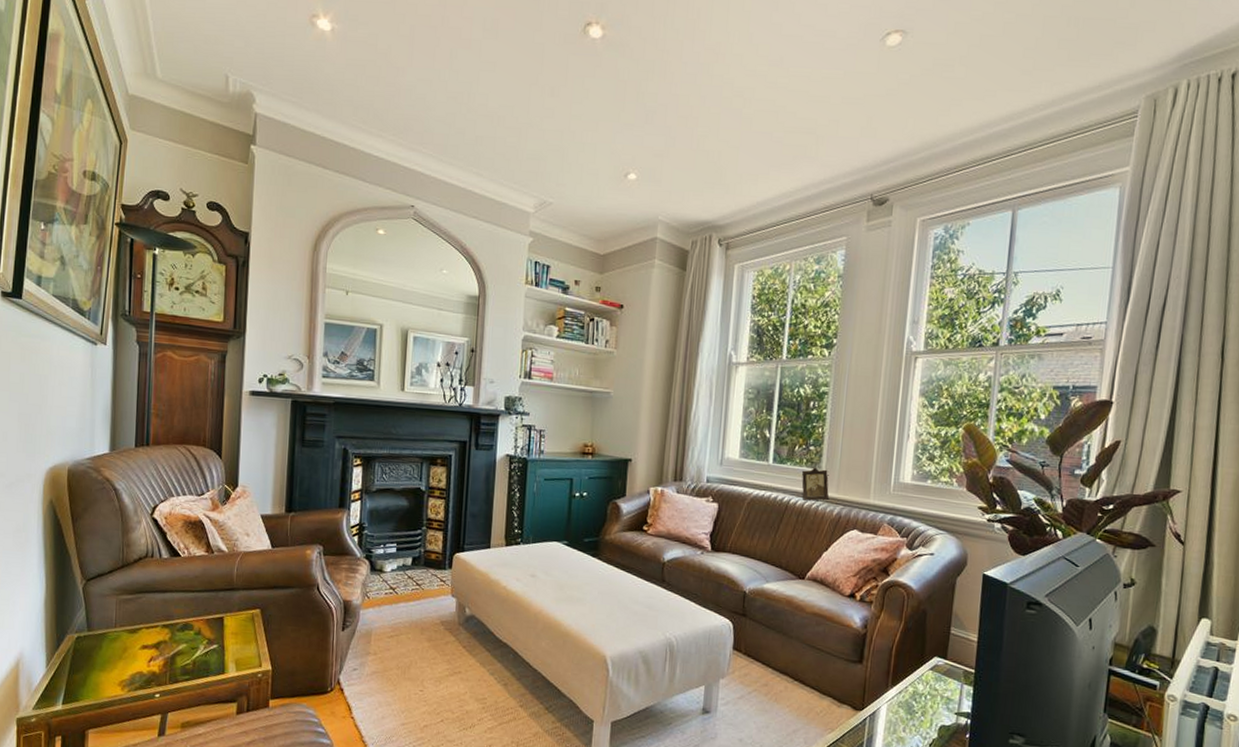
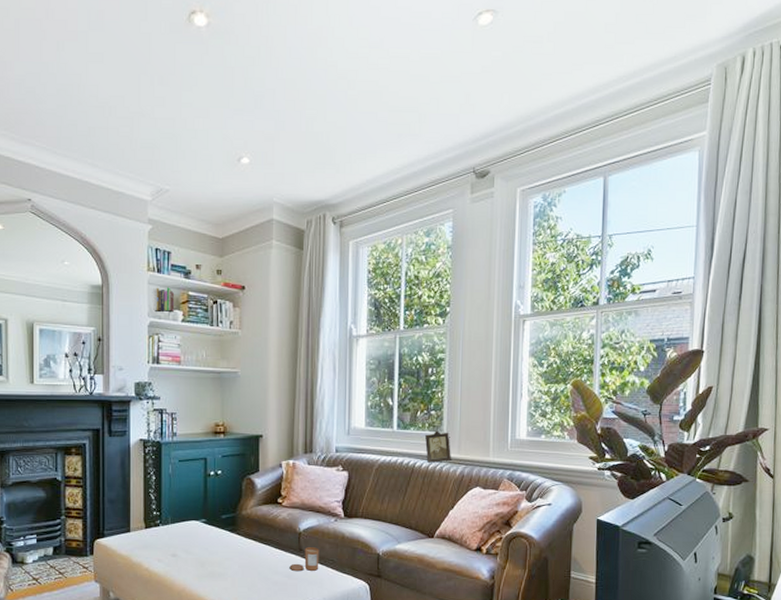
books: none [528,301,551,328] -> present [152,287,175,313]
candle: none [650,578,683,604] -> present [289,547,319,572]

